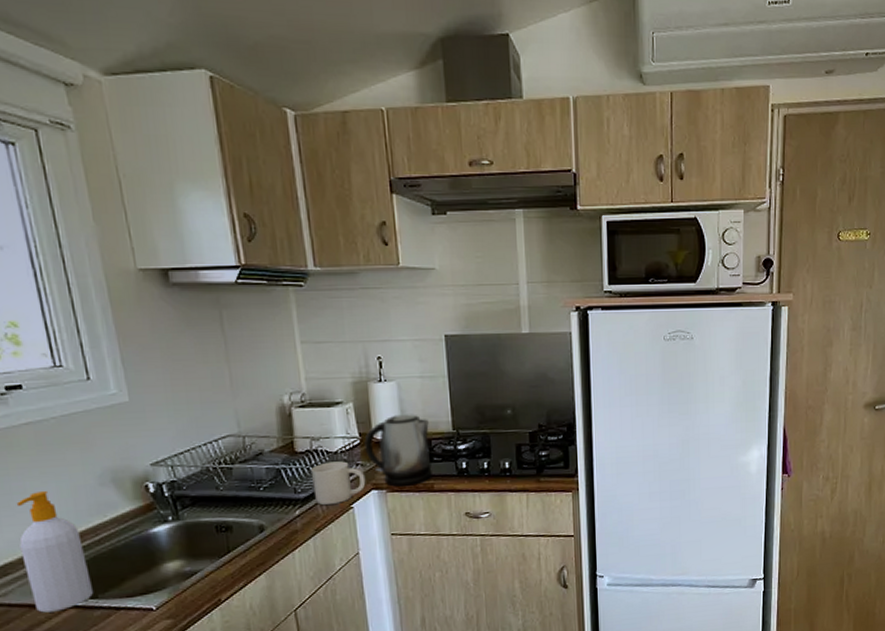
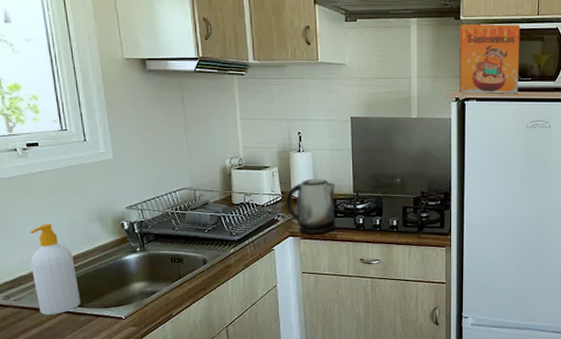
mug: present [310,461,366,506] -> none [243,213,285,247]
cereal box: none [577,214,652,301] -> present [459,24,520,94]

